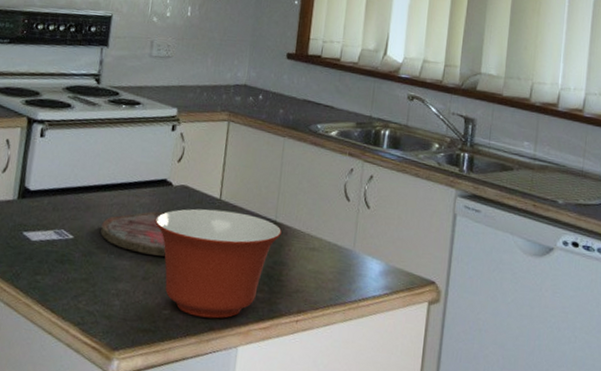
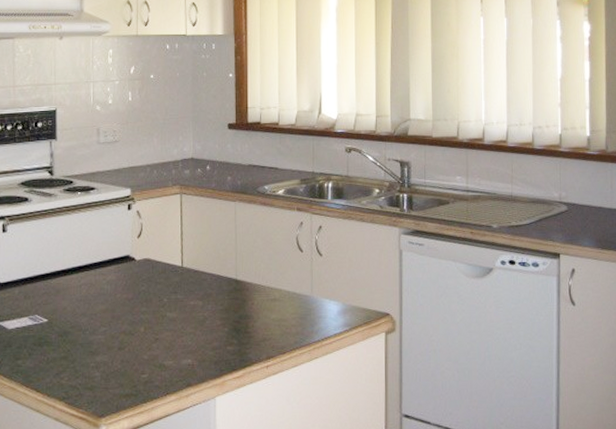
cutting board: present [100,211,166,256] -> none [73,285,137,326]
mixing bowl: present [154,208,282,319] -> none [123,276,243,376]

